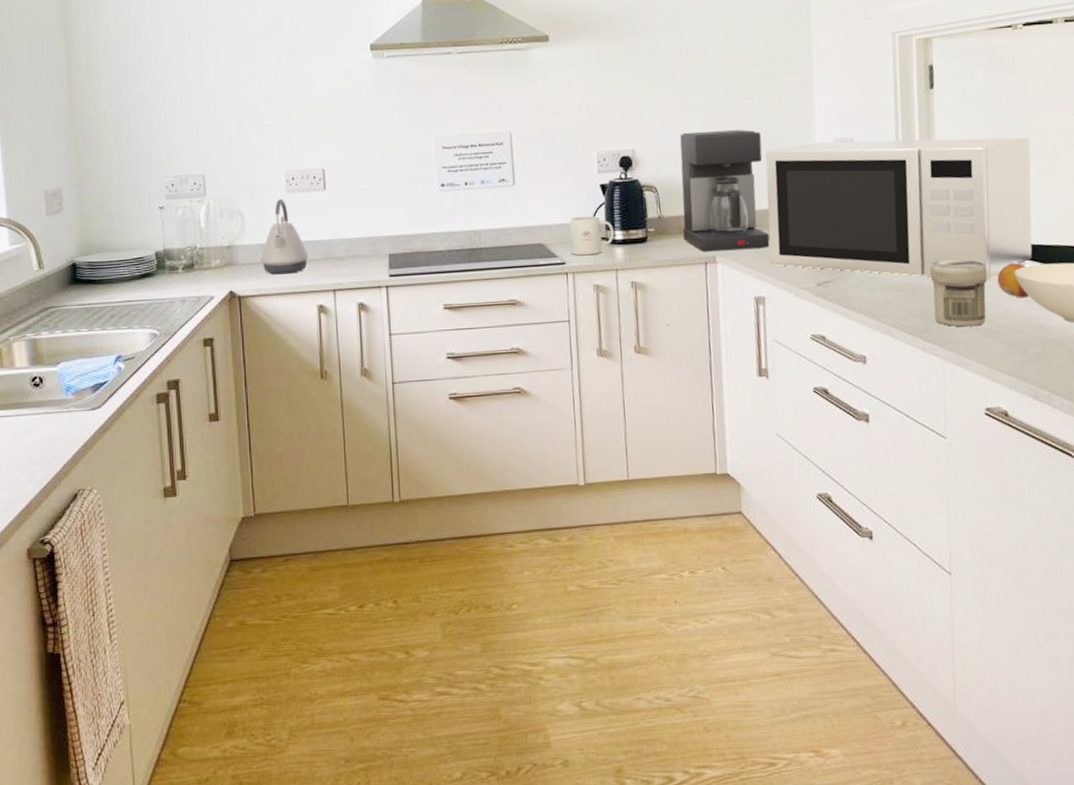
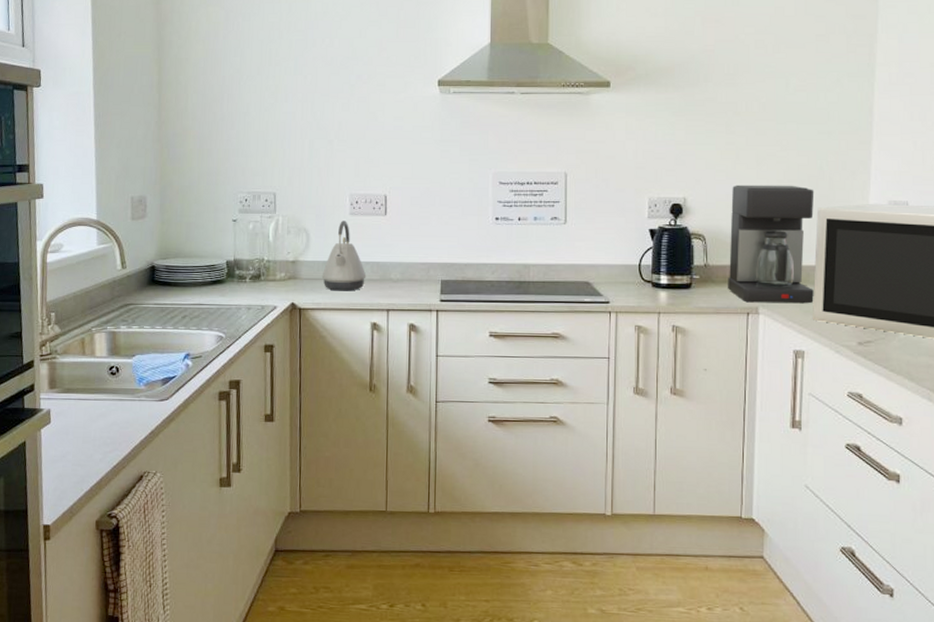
mug: present [568,215,614,256] -> none [615,258,659,297]

